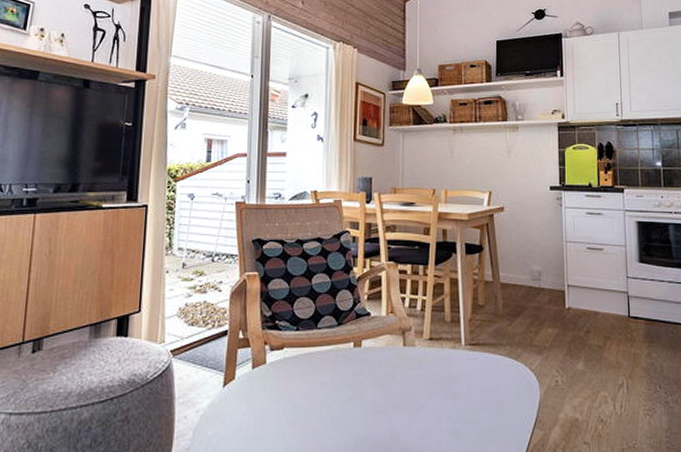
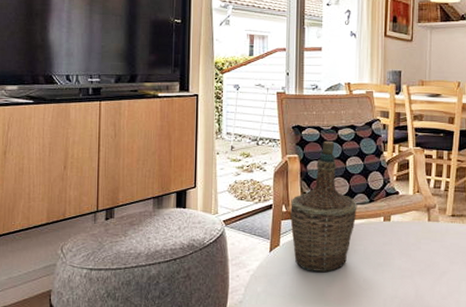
bottle: none [248,257,324,409] -> present [290,141,357,272]

